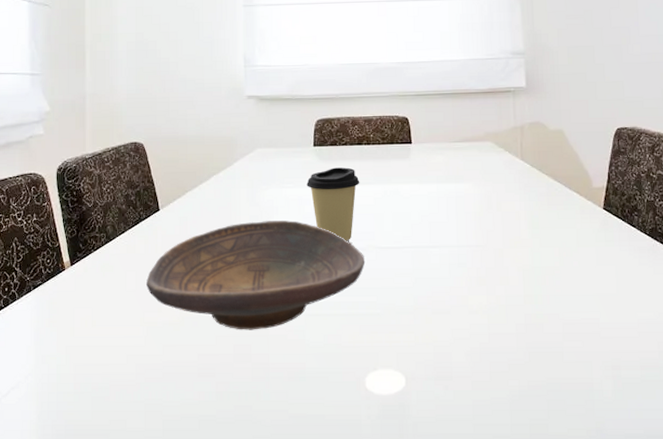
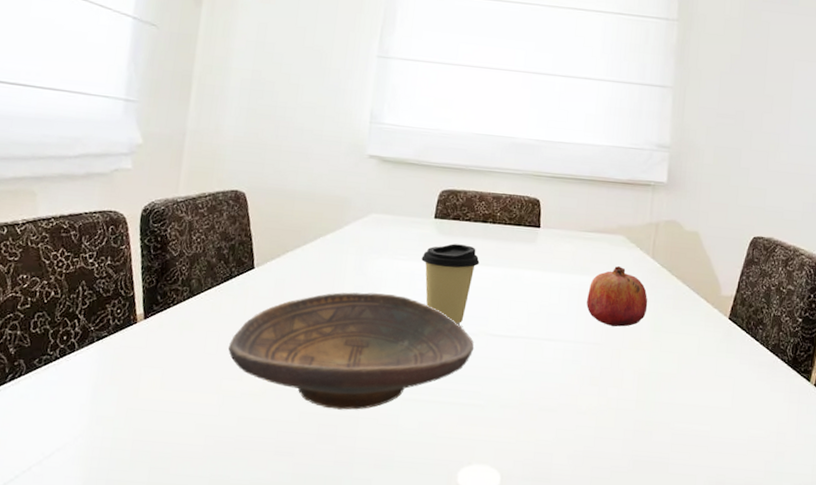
fruit: none [464,171,523,229] -> present [586,266,648,327]

